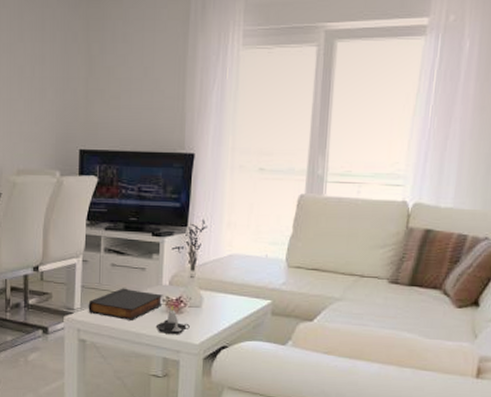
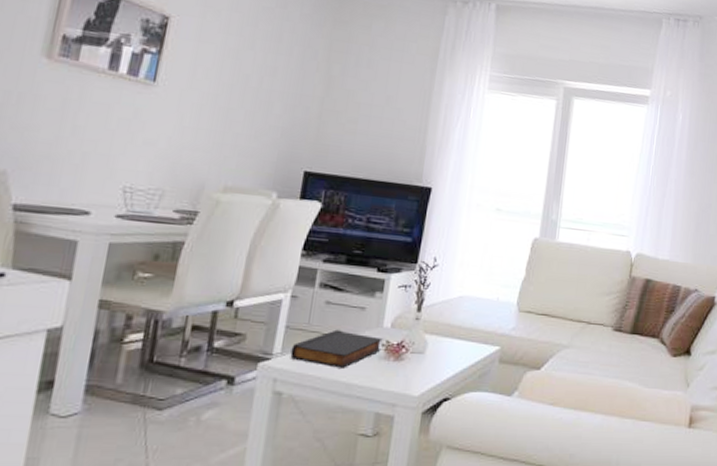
candle: present [155,305,190,335] -> none [370,351,410,386]

